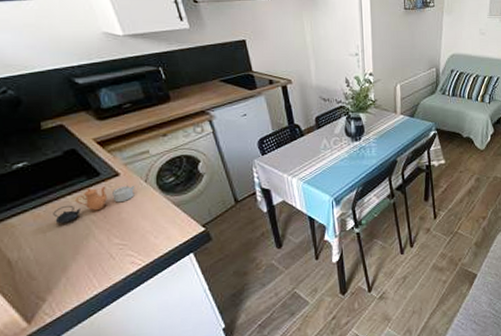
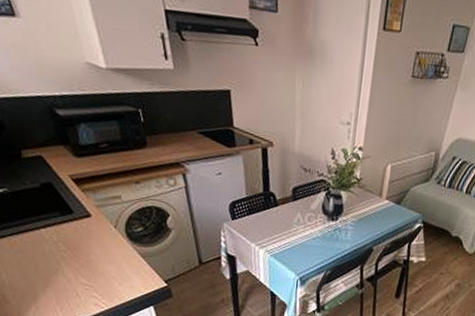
teapot: present [53,183,135,223] -> none [28,224,105,255]

